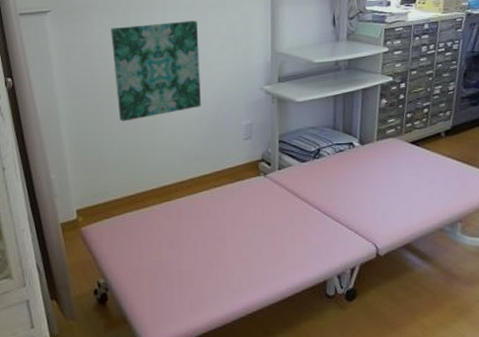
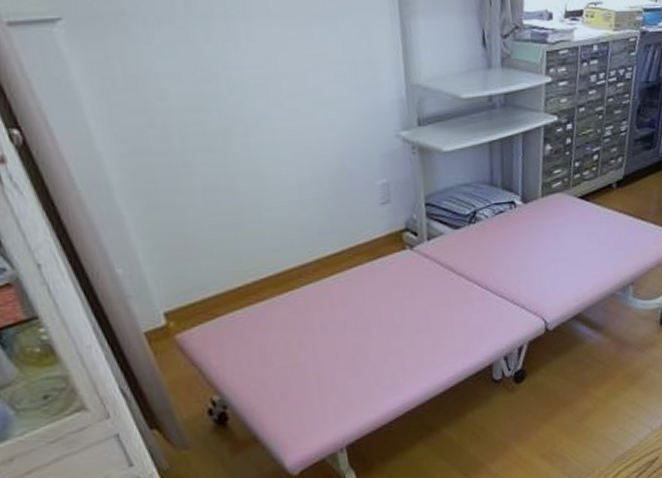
wall art: present [111,20,201,122] -> none [167,37,319,189]

